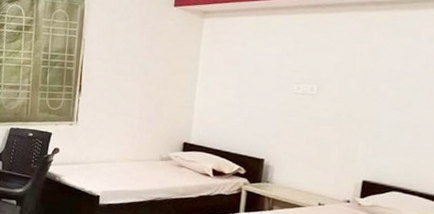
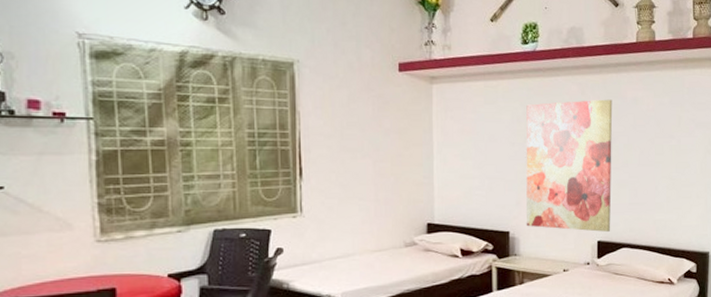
wall art: none [283,37,402,173] -> present [526,99,613,232]

